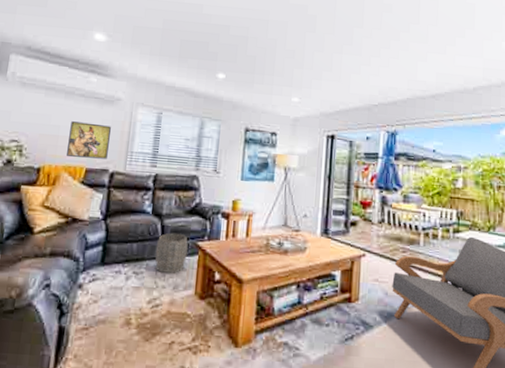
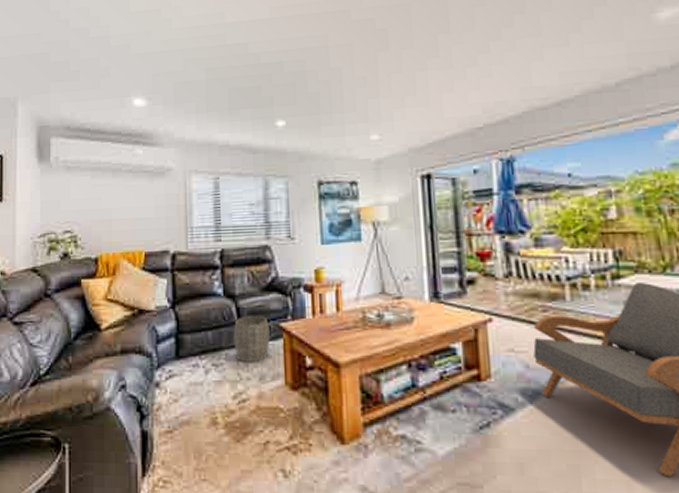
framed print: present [67,121,111,159] -> none [122,200,166,241]

